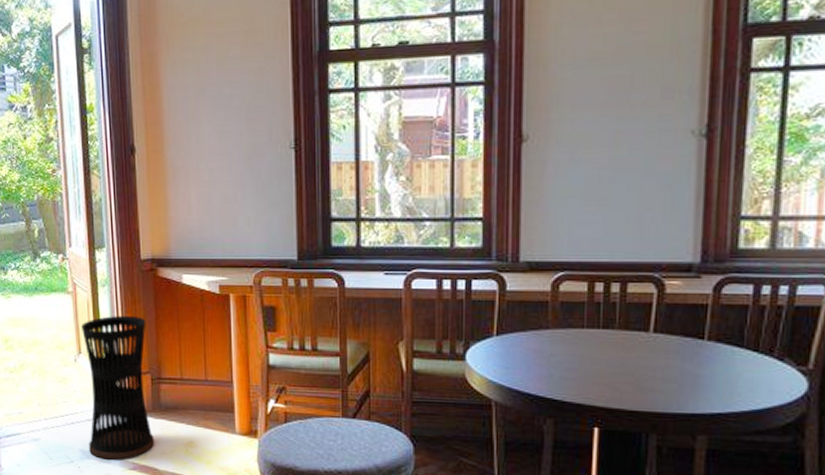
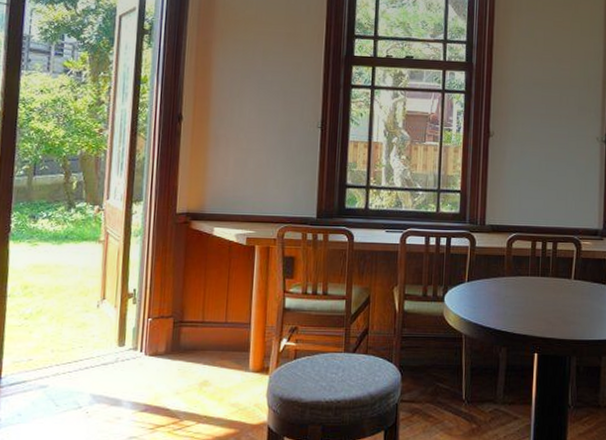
umbrella stand: present [81,316,154,460] -> none [100,264,175,403]

